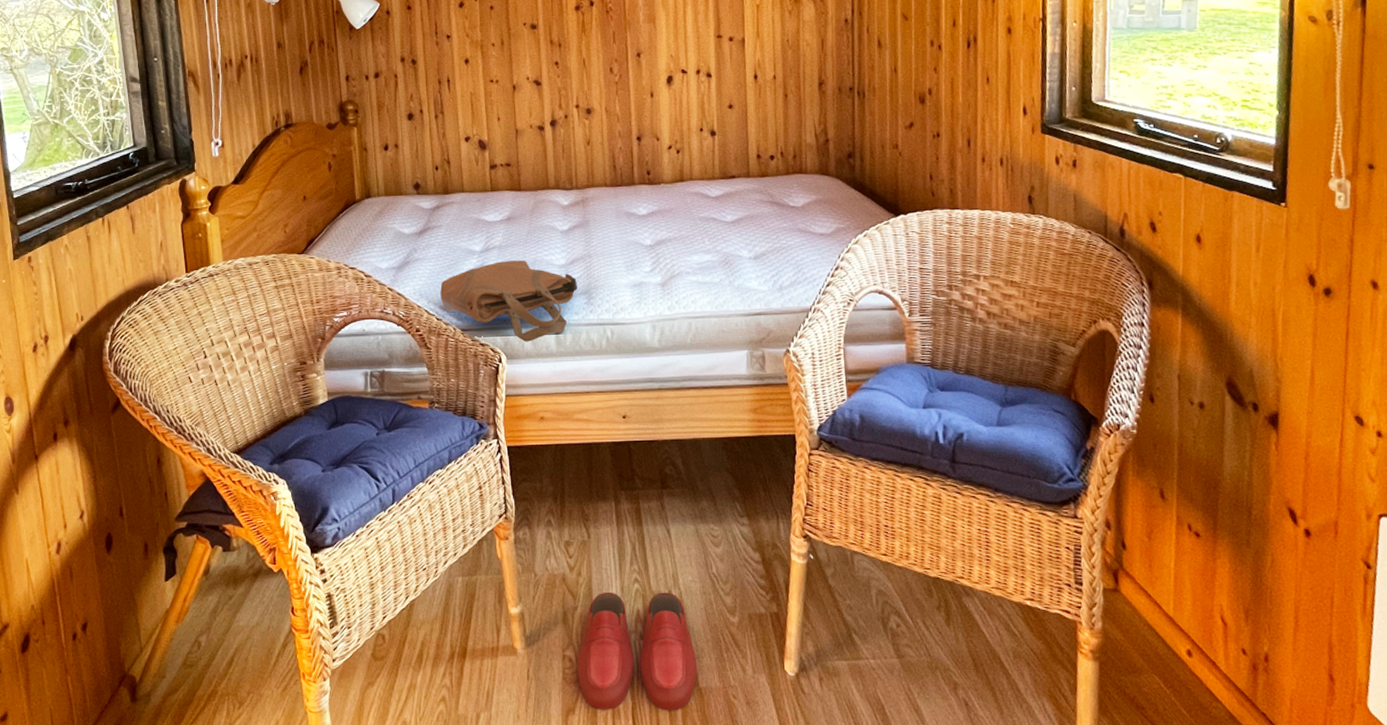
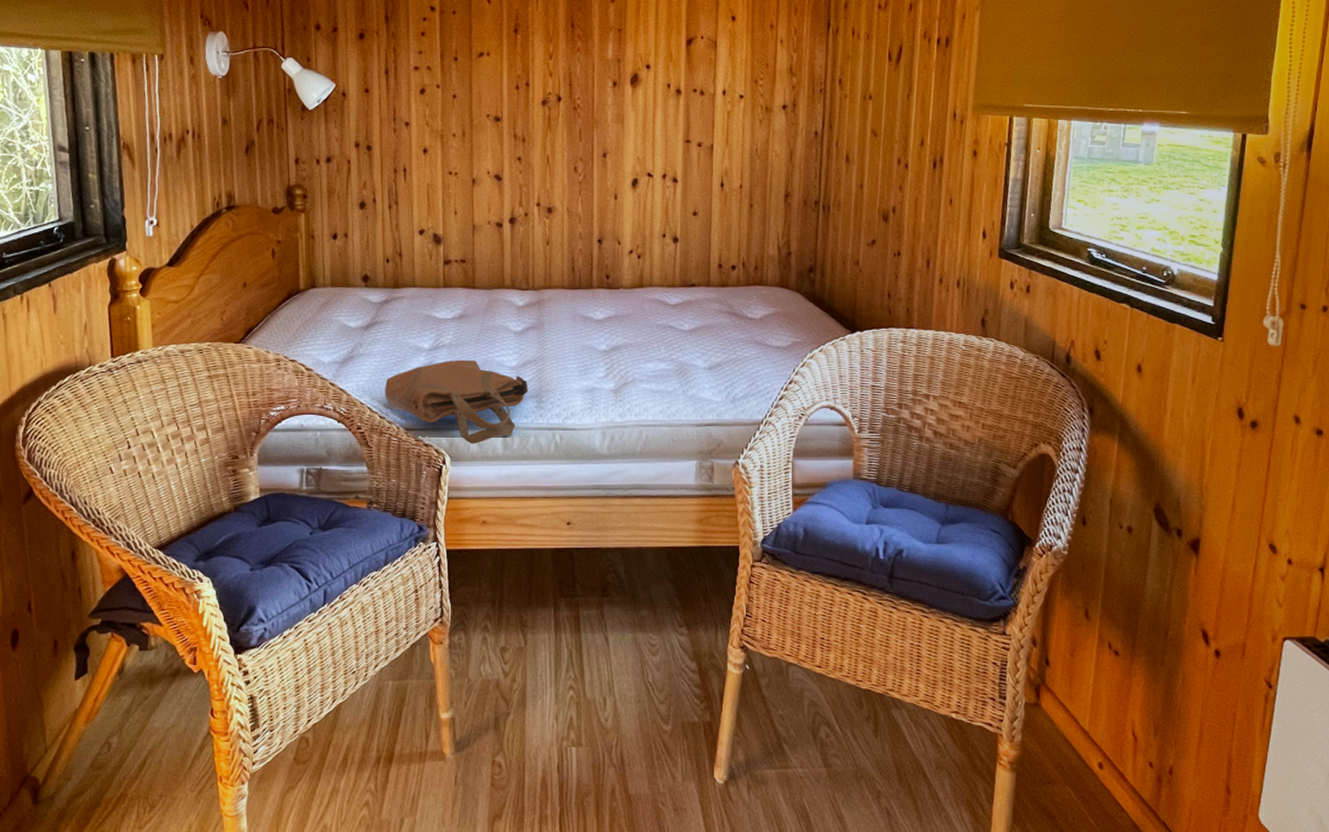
slippers: present [577,591,697,711] -> none [506,698,627,817]

